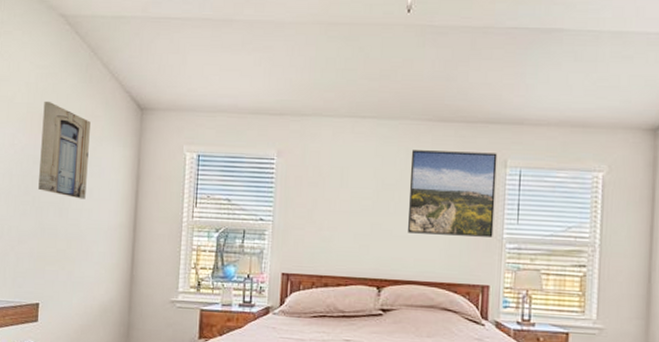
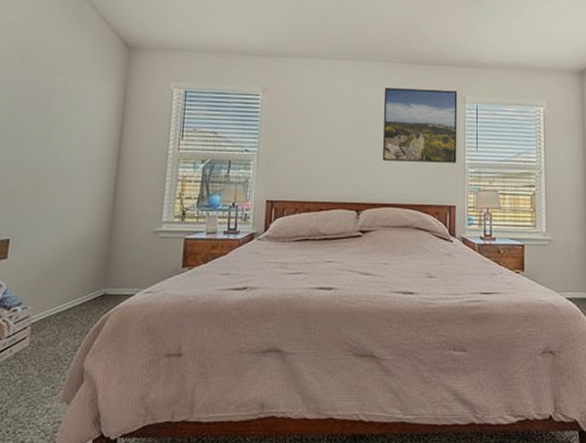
wall art: present [38,101,91,199] -> none [16,38,76,133]

